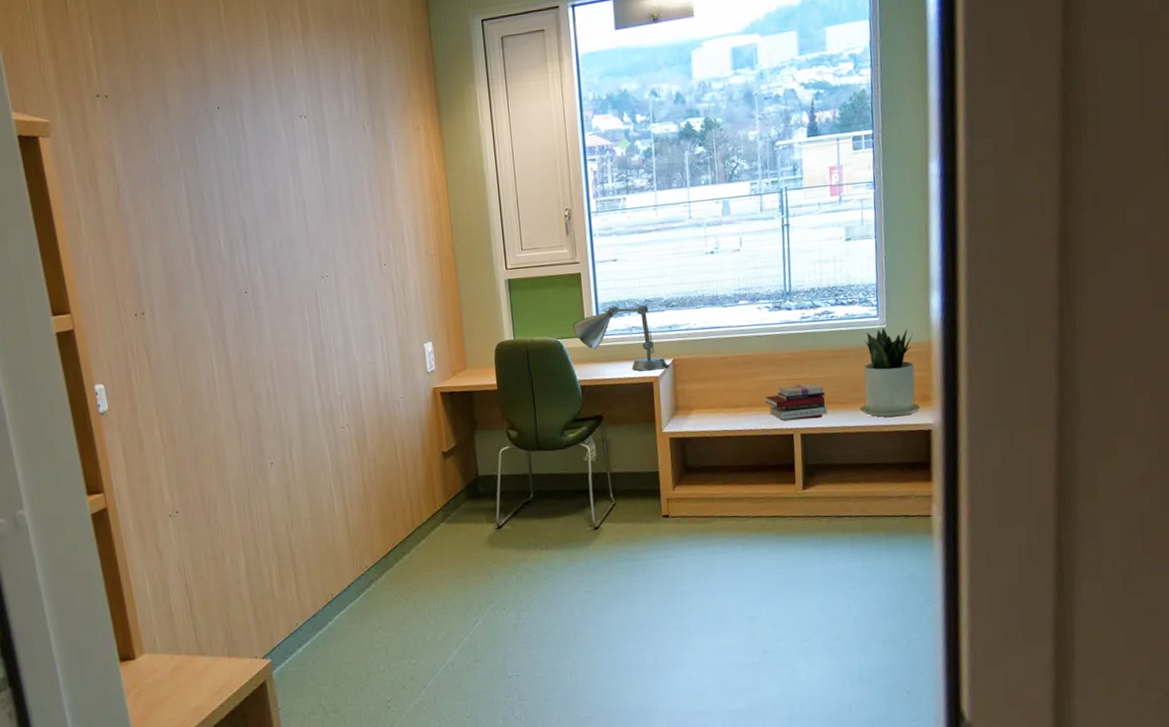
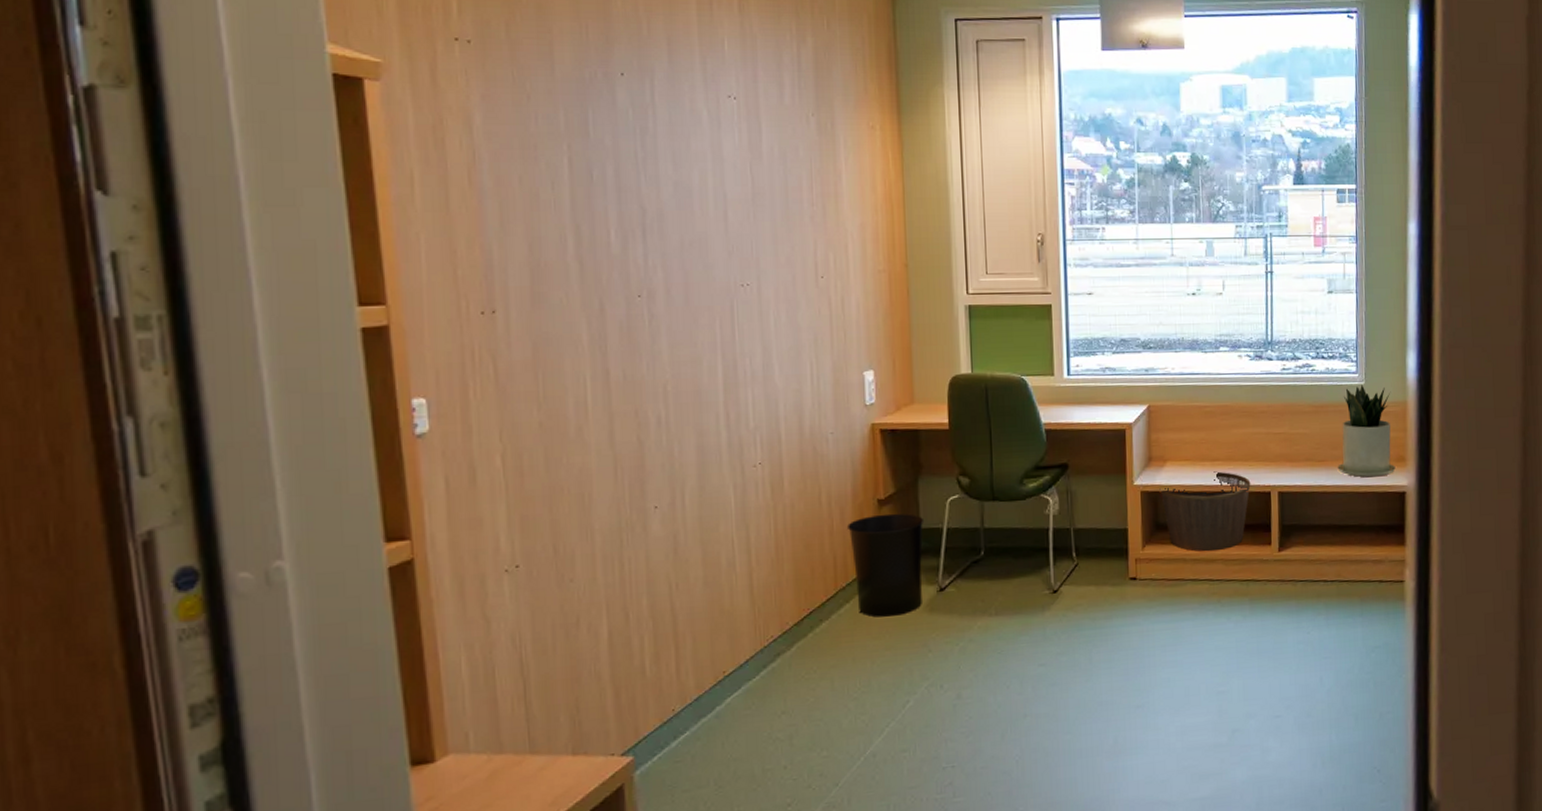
waste bin: none [419,463,484,551] -> present [848,513,925,617]
desk lamp: present [573,304,669,372] -> none [1040,343,1144,417]
basket: none [686,417,774,491] -> present [1159,471,1251,552]
books: present [765,383,828,420] -> none [1243,438,1306,477]

